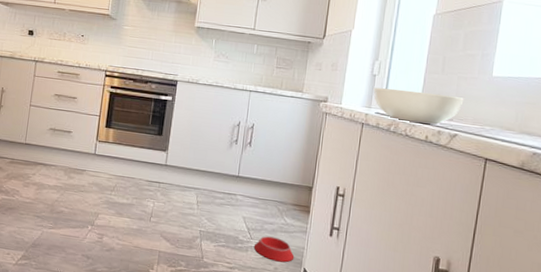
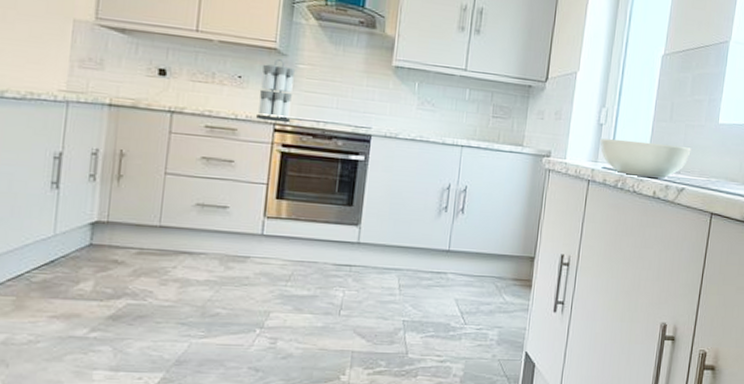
spice rack: none [93,21,122,70] -> present [256,58,296,122]
pet bowl: present [253,236,294,263] -> none [468,319,515,348]

